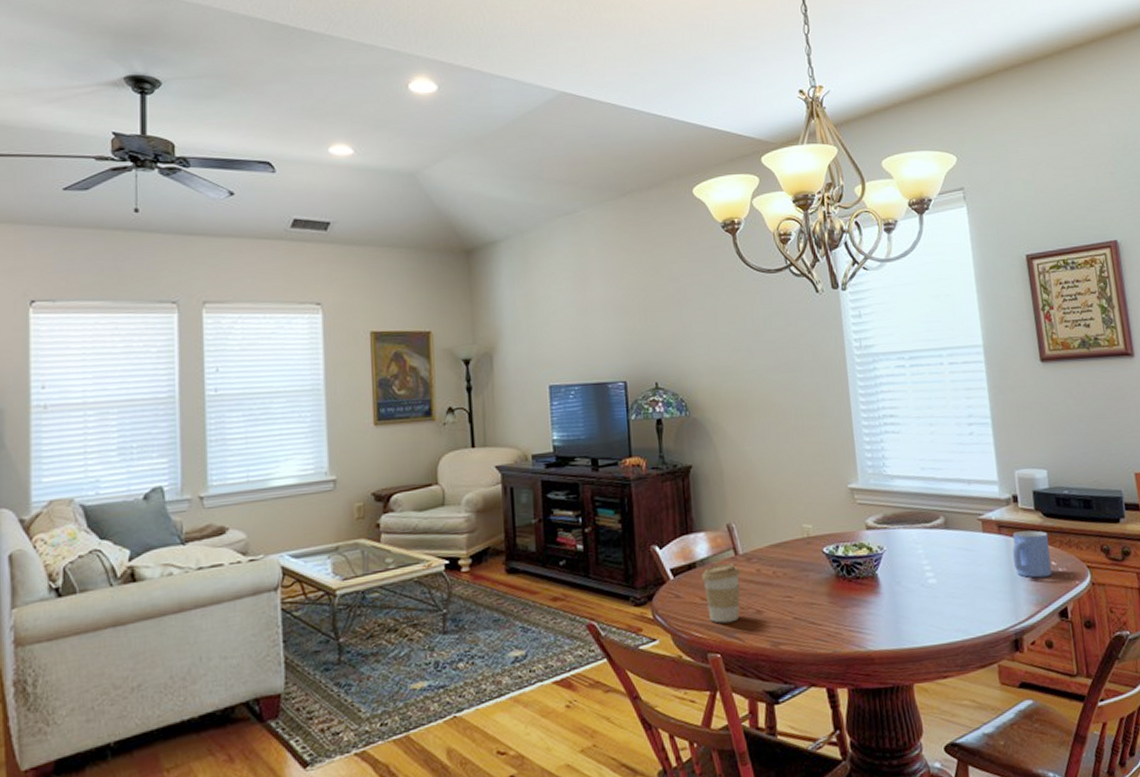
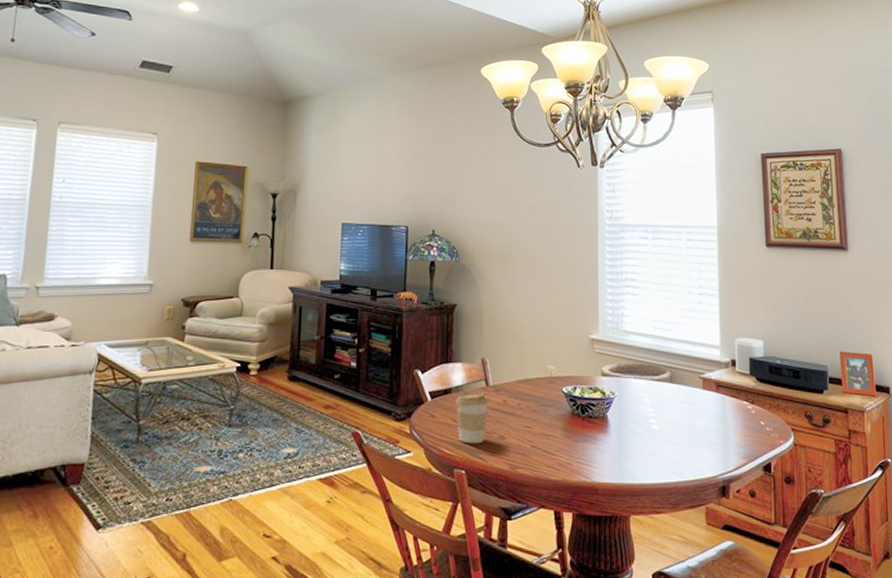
mug: present [1012,530,1052,578] -> none [727,392,760,434]

